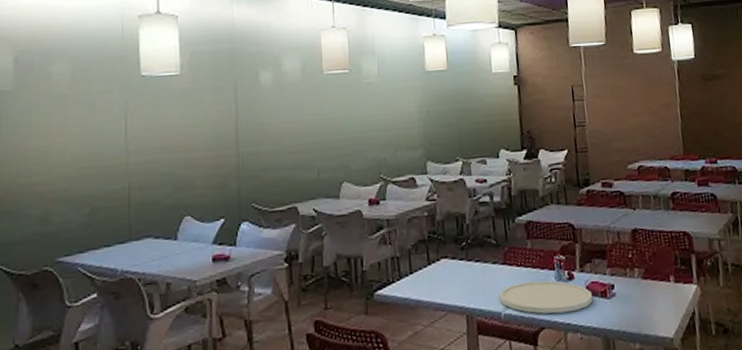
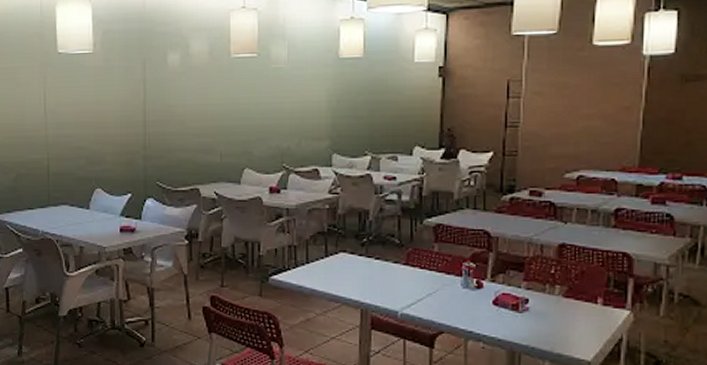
tray: present [499,281,593,314] -> none [397,285,501,321]

